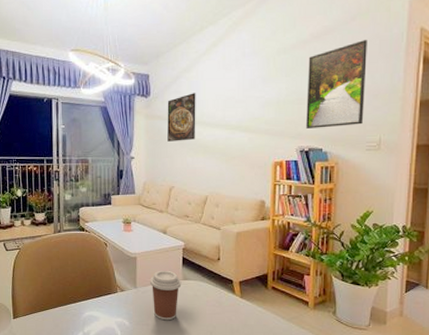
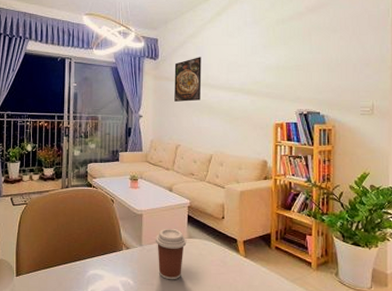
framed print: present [306,40,367,128] -> none [304,14,358,93]

